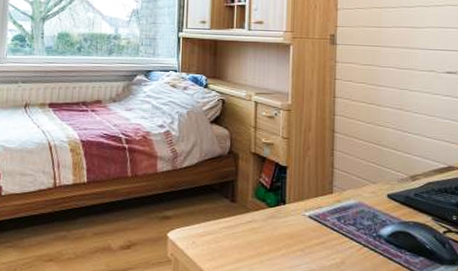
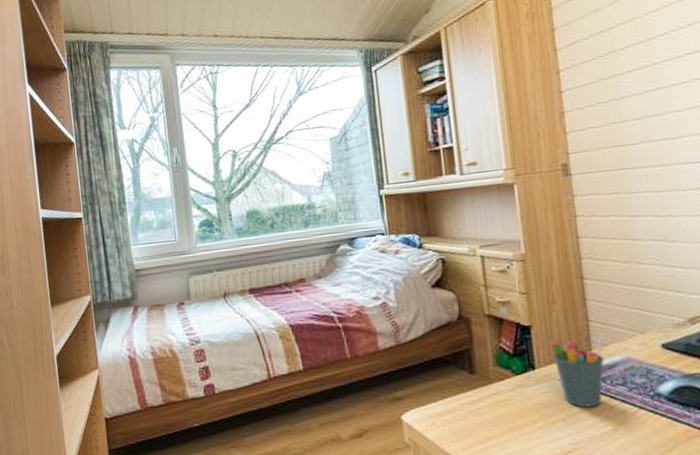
pen holder: none [300,180,344,242] -> present [550,334,604,408]

